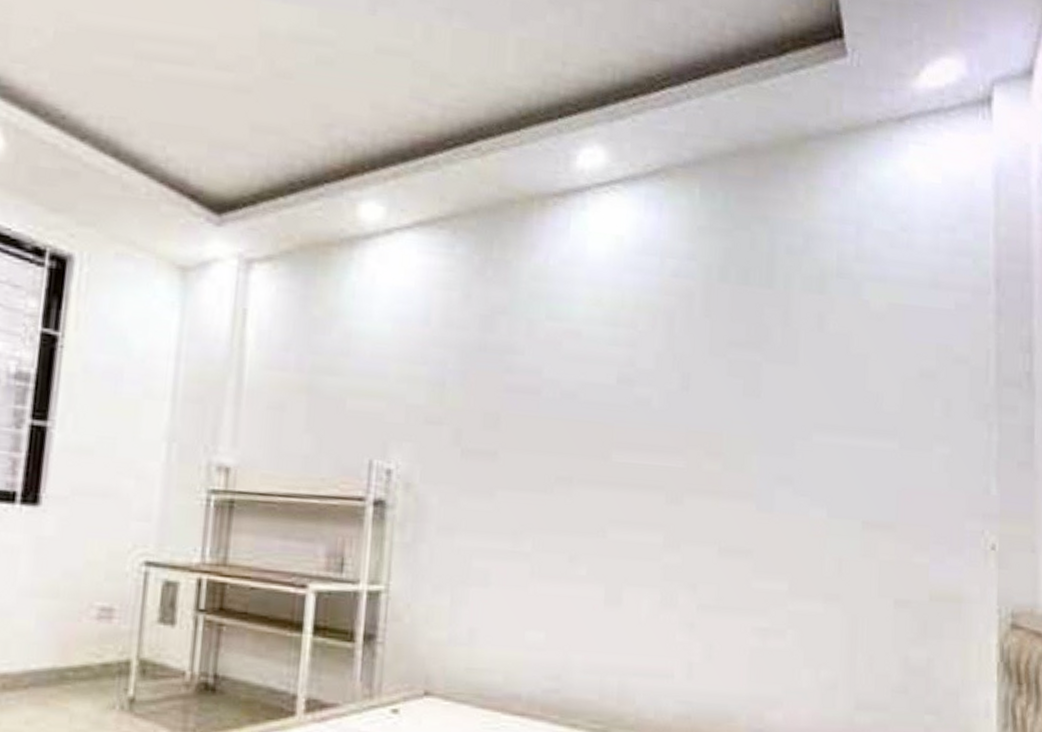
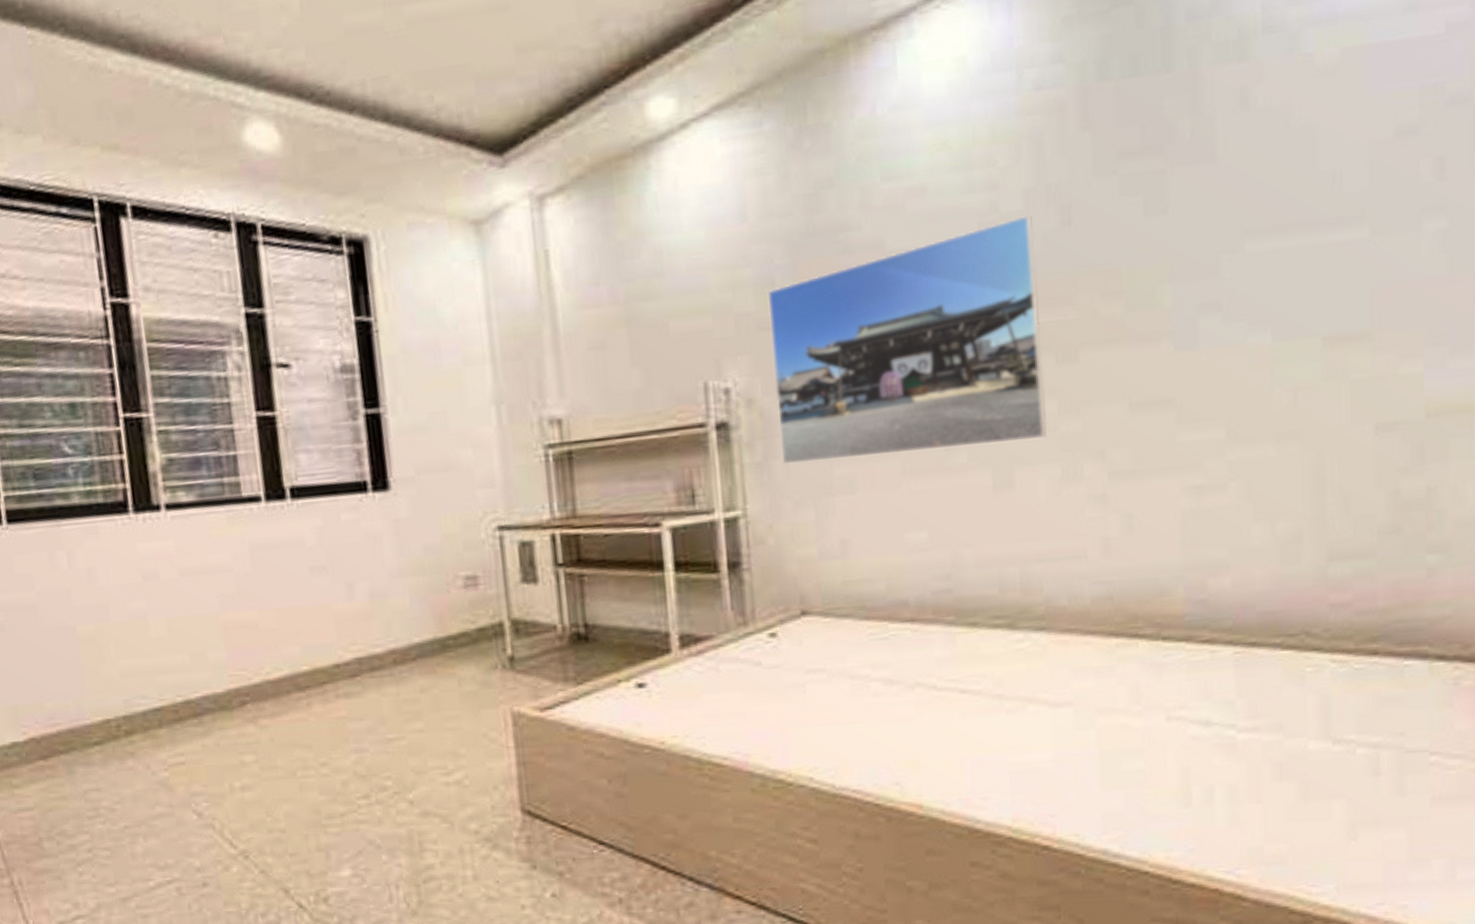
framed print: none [428,374,660,565] -> present [767,215,1048,465]

